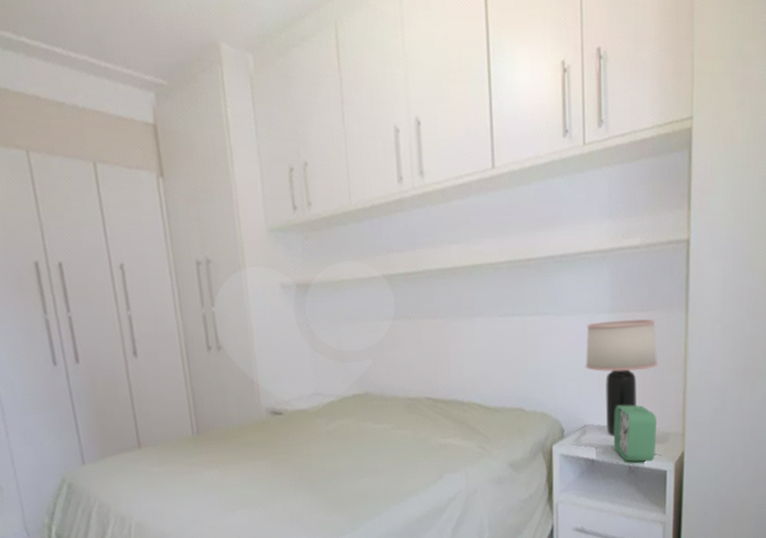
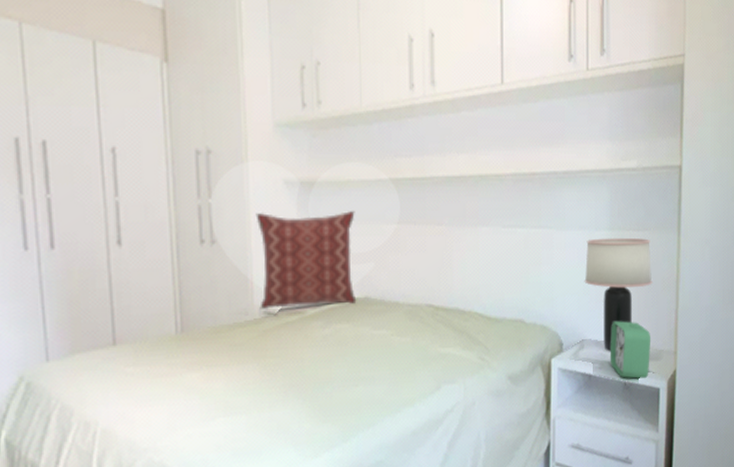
pillow: none [256,309,358,410] -> present [255,210,357,310]

